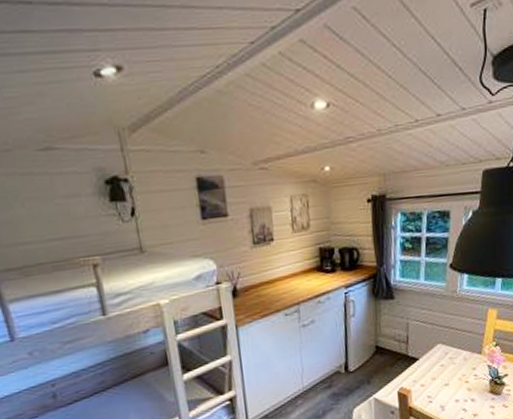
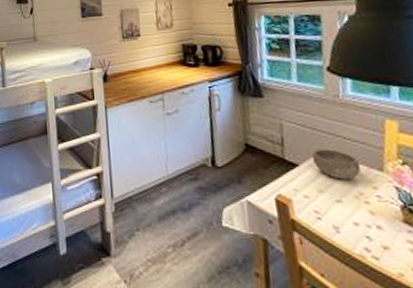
bowl: none [430,340,466,367] -> present [311,149,362,180]

